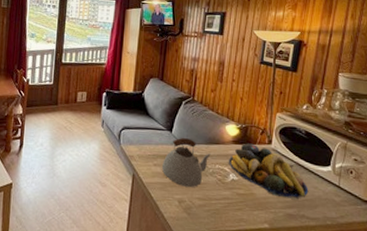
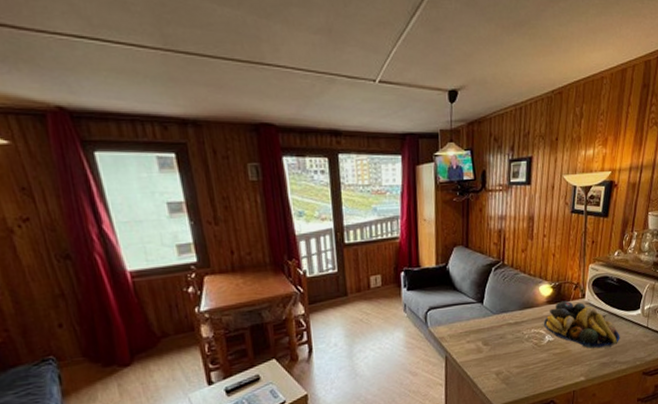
kettle: present [162,137,211,187] -> none [476,306,525,358]

